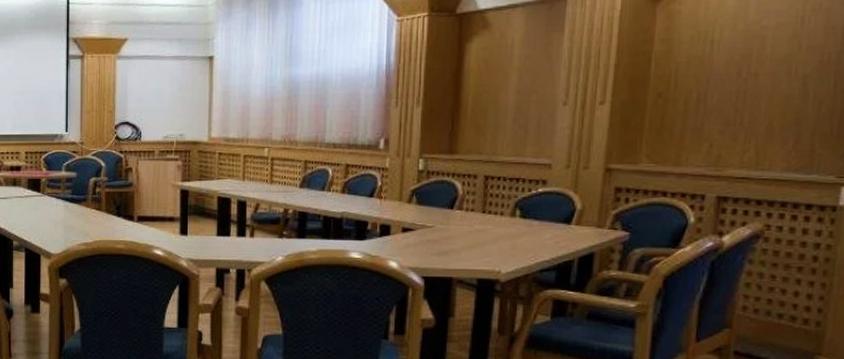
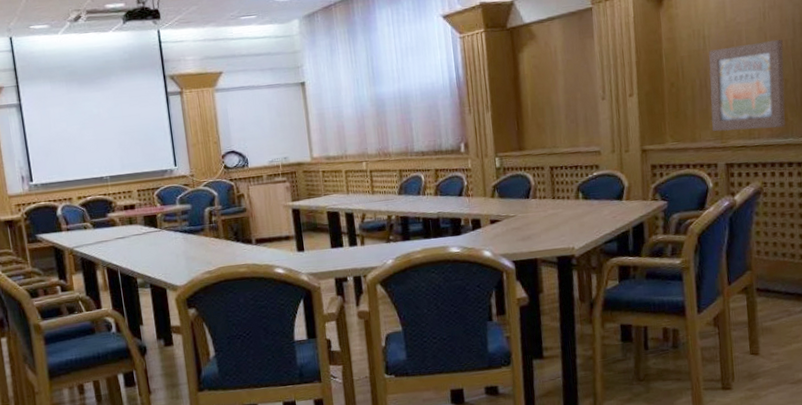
wall art: none [705,52,824,160] -> present [708,40,786,132]

